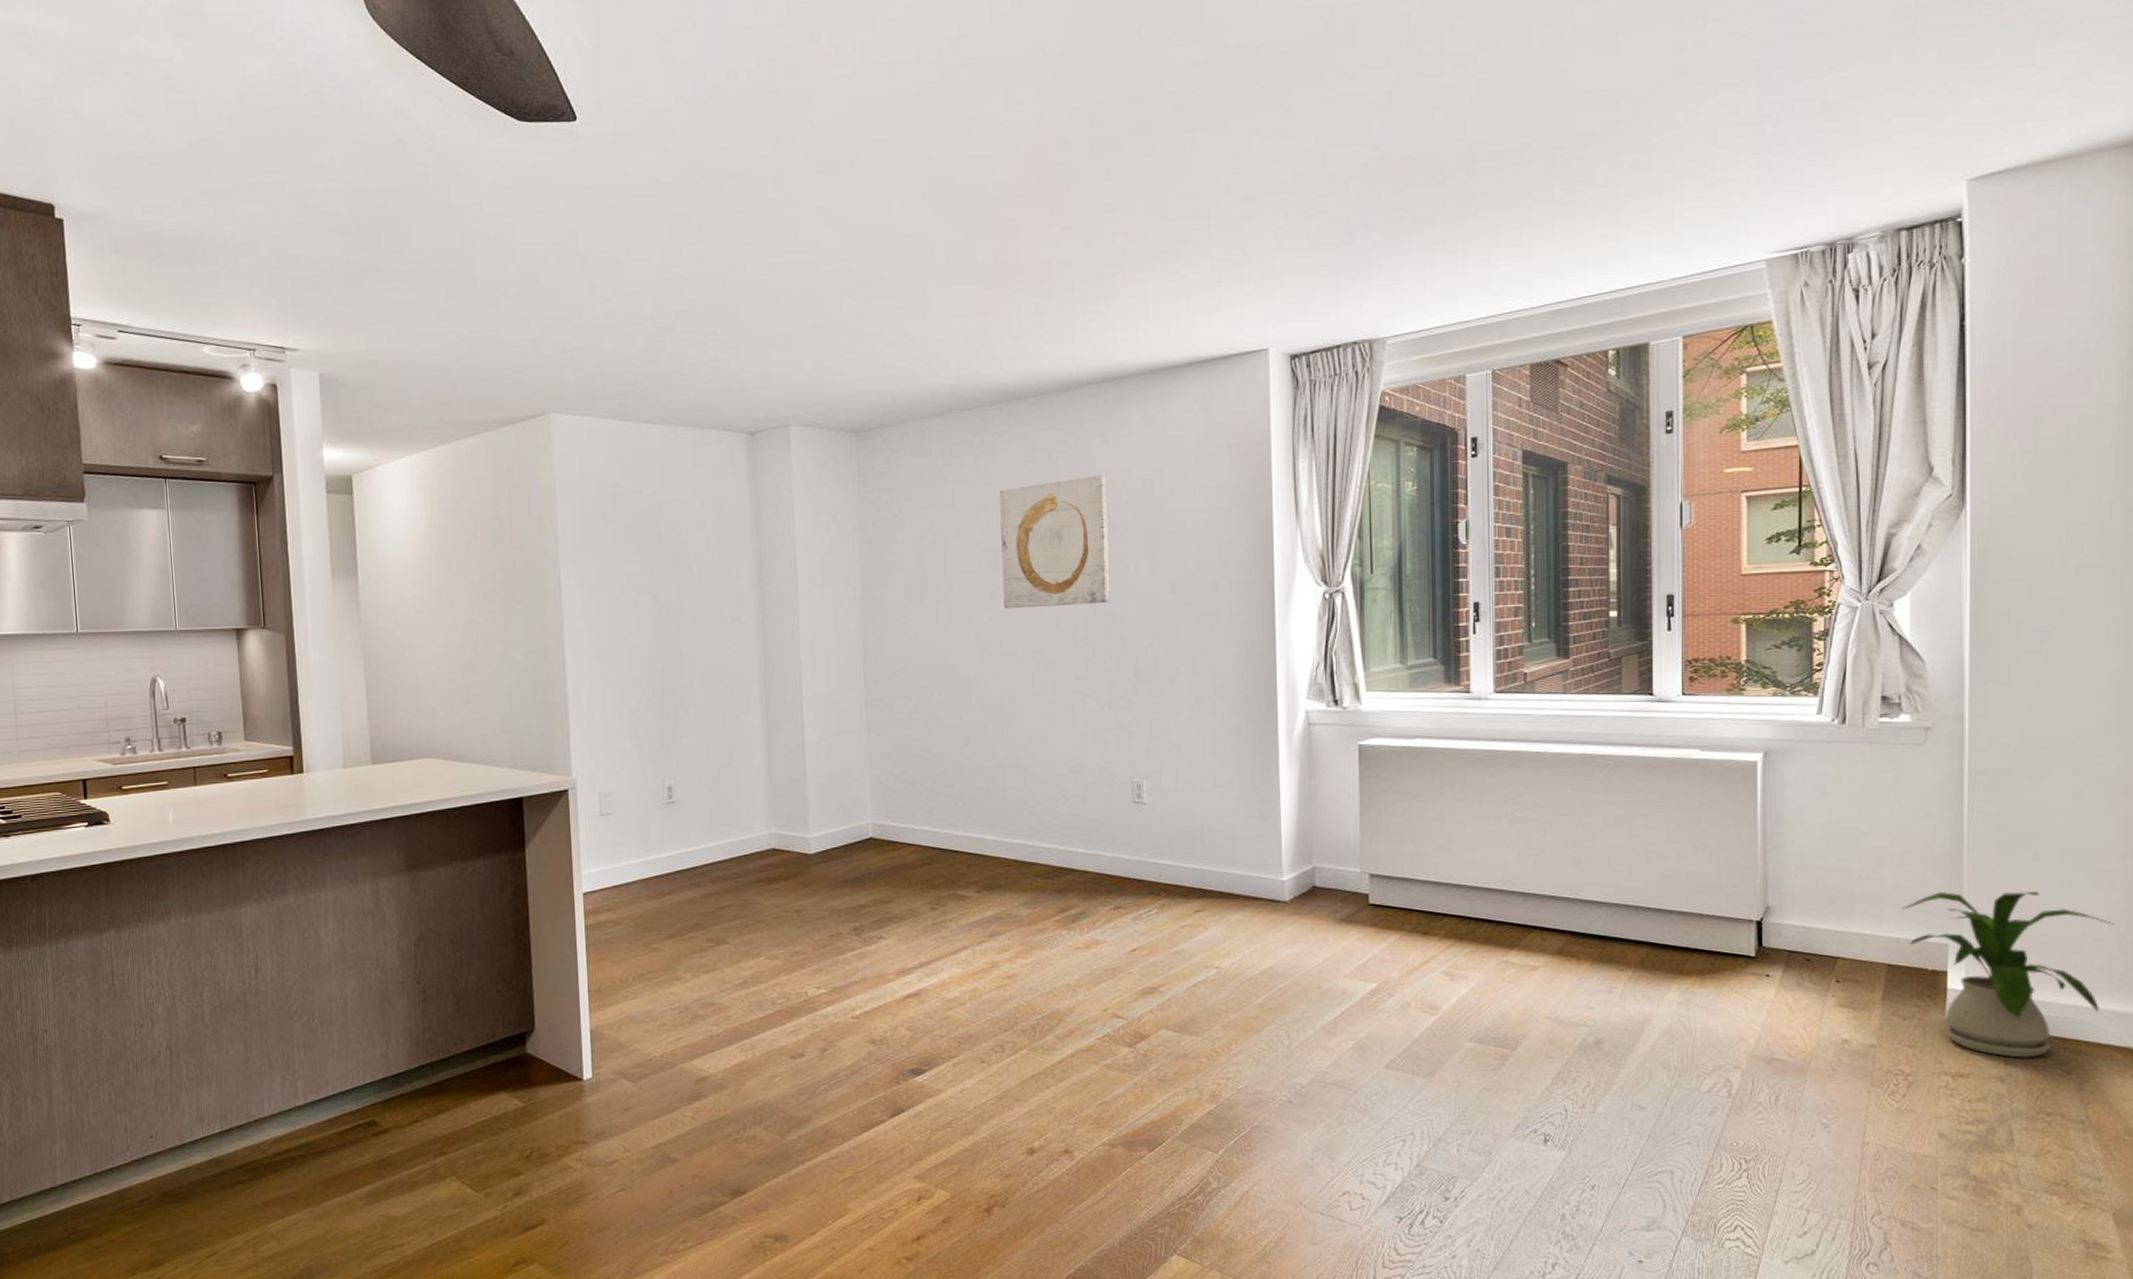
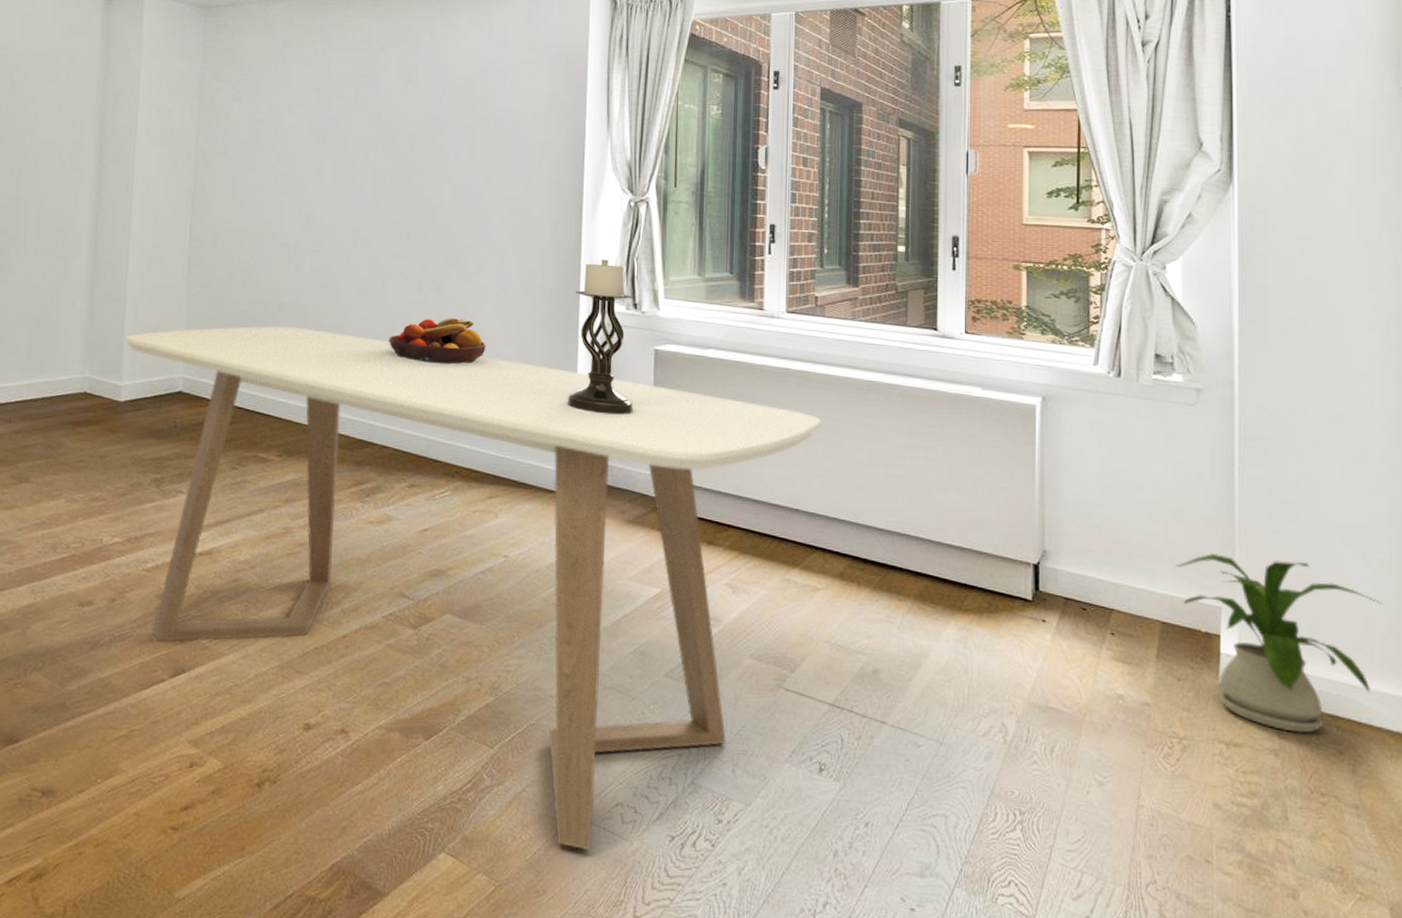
dining table: none [809,759,1534,1239] -> present [126,326,821,850]
wall art: present [1000,475,1111,609] -> none [327,69,434,190]
fruit bowl: none [1082,734,1183,783] -> present [389,318,486,365]
candle holder: none [1269,657,1341,816] -> present [565,259,635,416]

